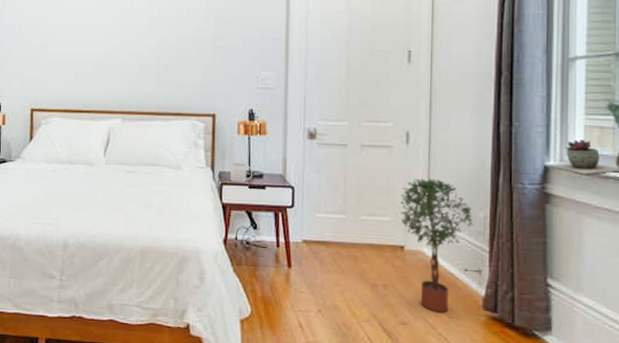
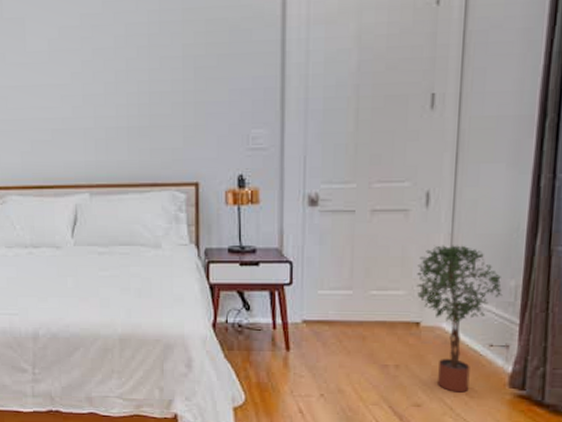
mug: present [229,162,253,183] -> none [217,236,245,260]

